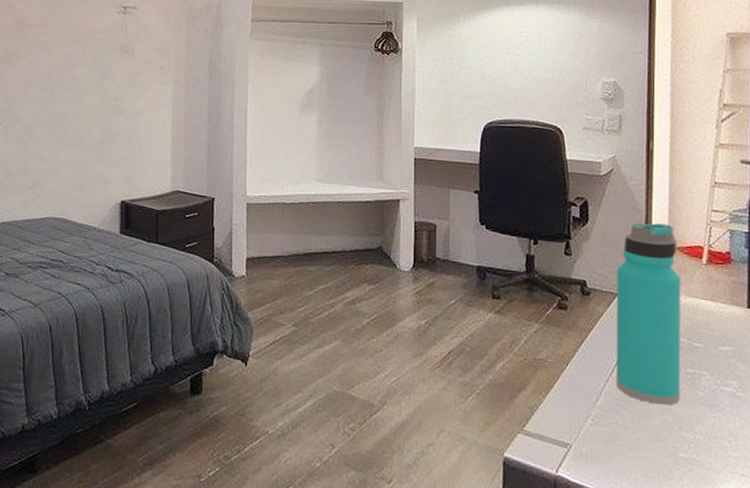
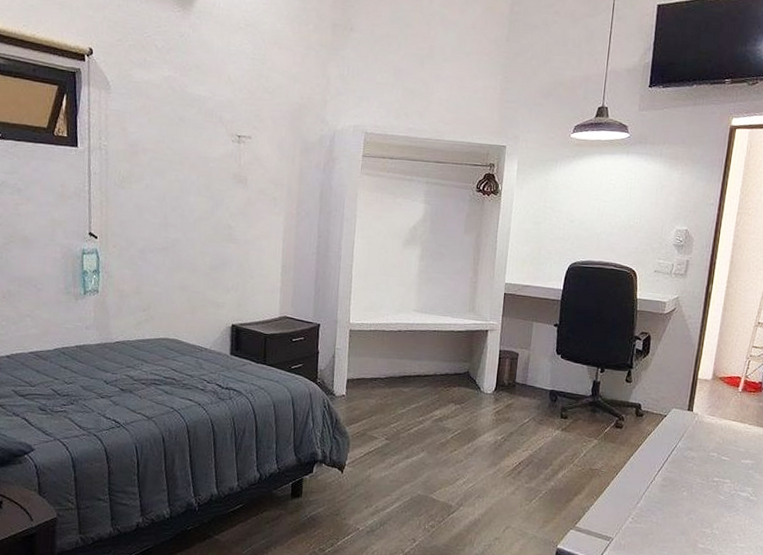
water bottle: present [616,223,681,405] -> none [655,356,720,507]

